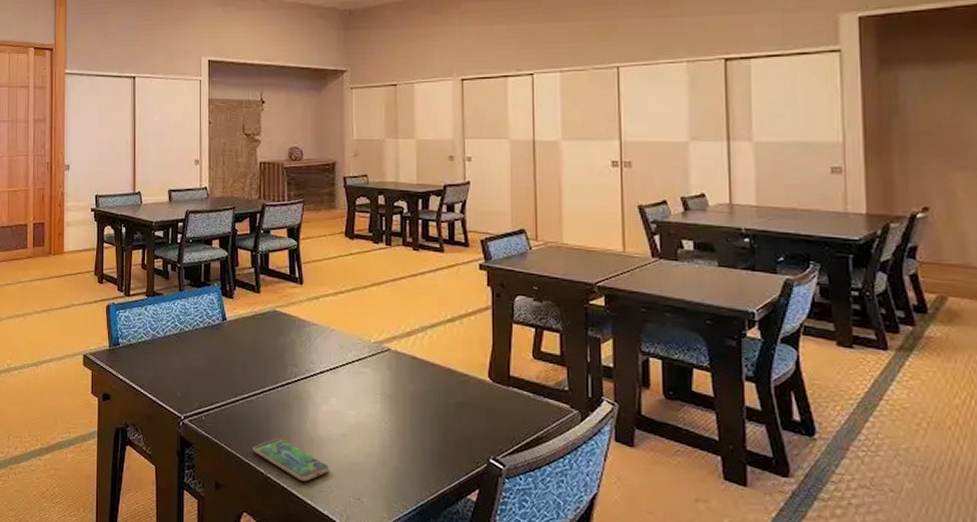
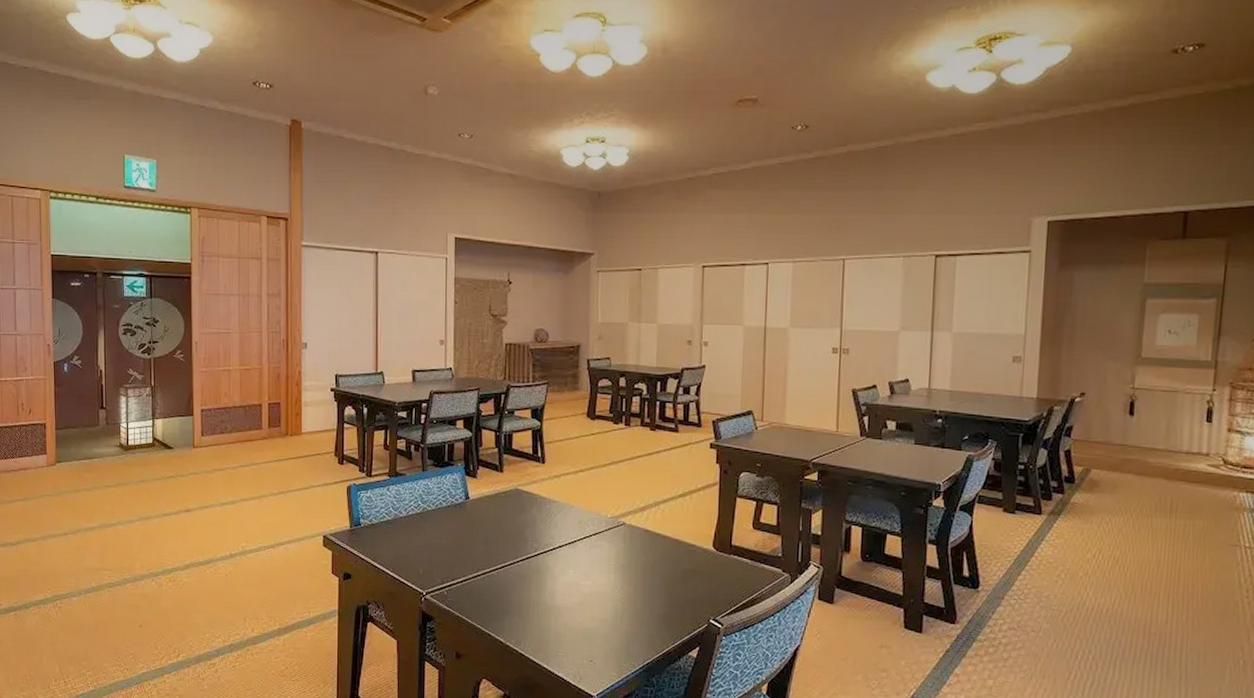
smartphone: present [253,438,330,482] -> none [493,609,565,648]

